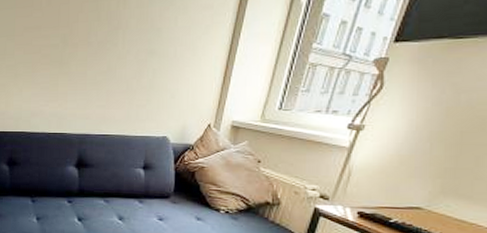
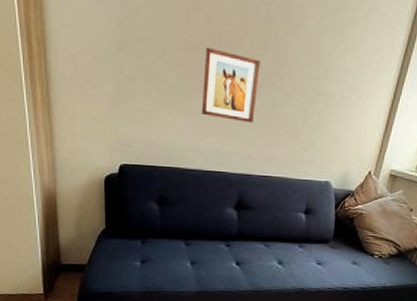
wall art: none [45,25,95,87] -> present [202,47,260,123]

